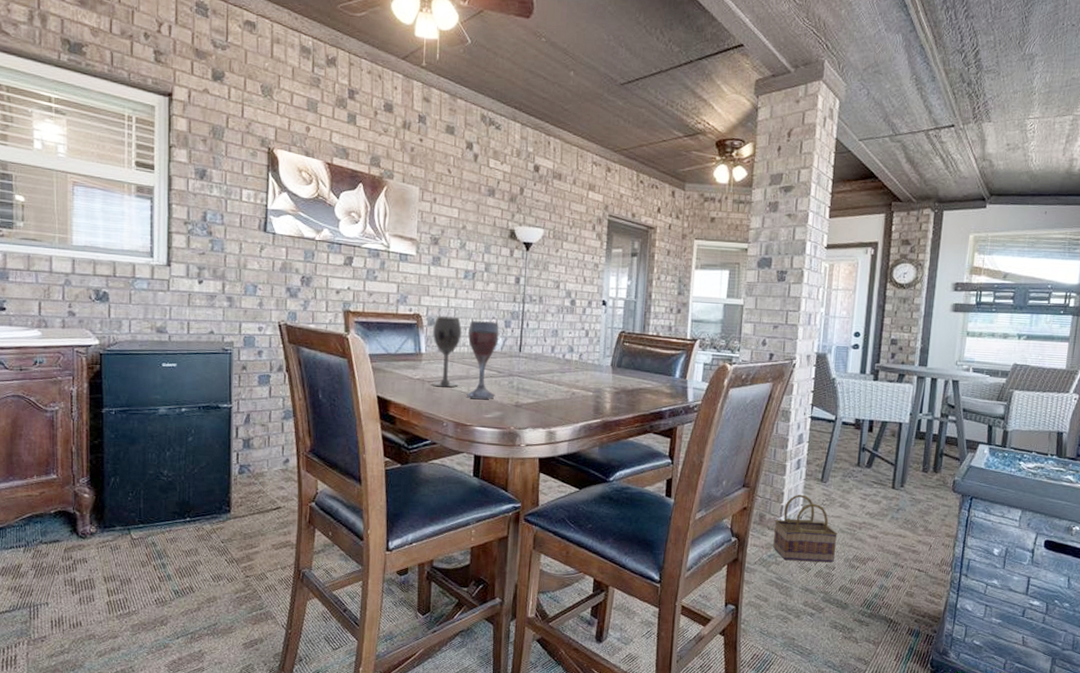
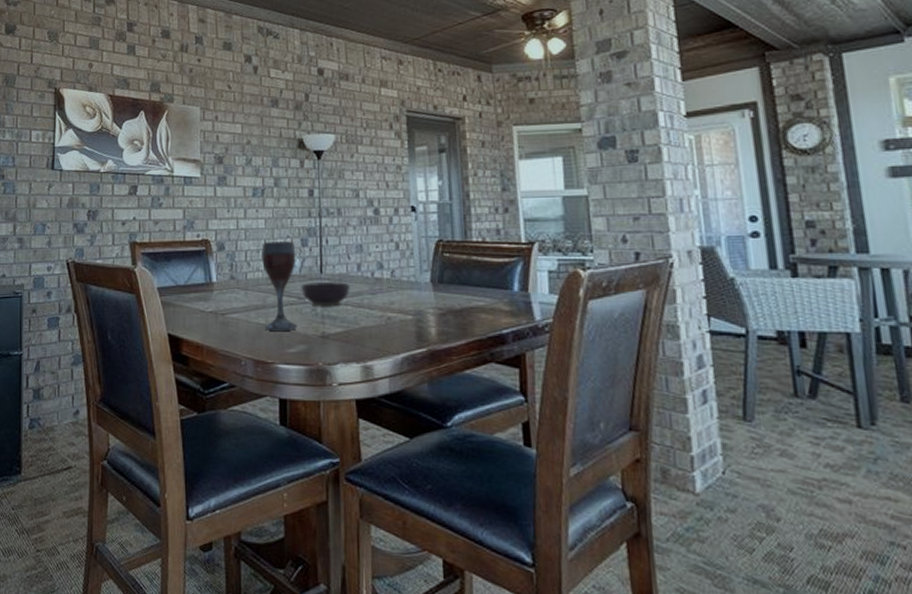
wine glass: present [432,316,462,388] -> none [223,240,255,320]
bowl: none [501,359,544,381] -> present [301,281,350,307]
basket: present [773,494,838,563] -> none [684,439,789,541]

